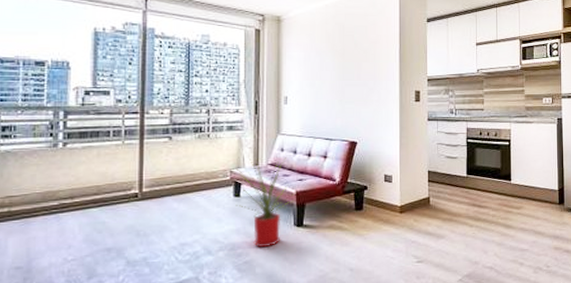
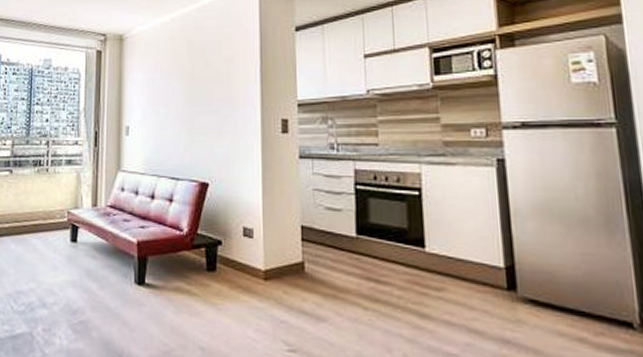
house plant: present [229,157,296,247] -> none [66,198,137,306]

